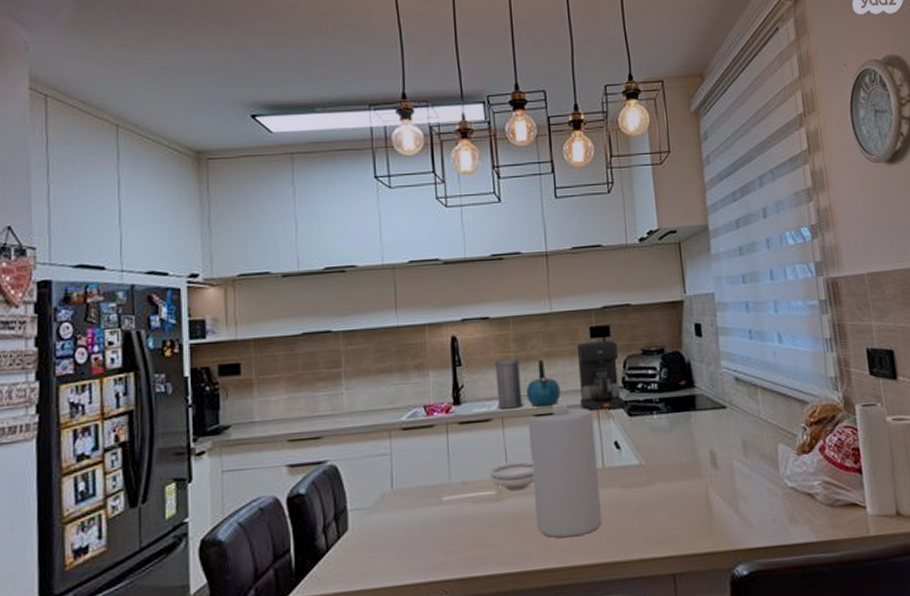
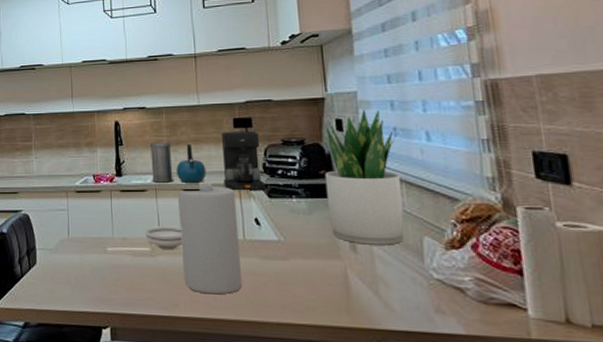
planter: none [684,312,761,459] -> present [324,110,404,245]

